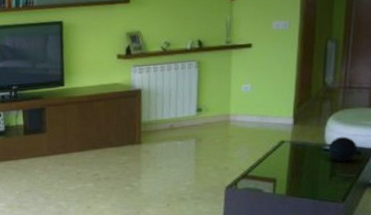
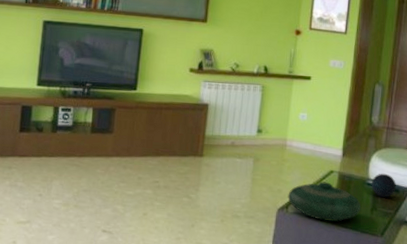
decorative bowl: none [236,153,318,193] -> present [288,181,361,222]

